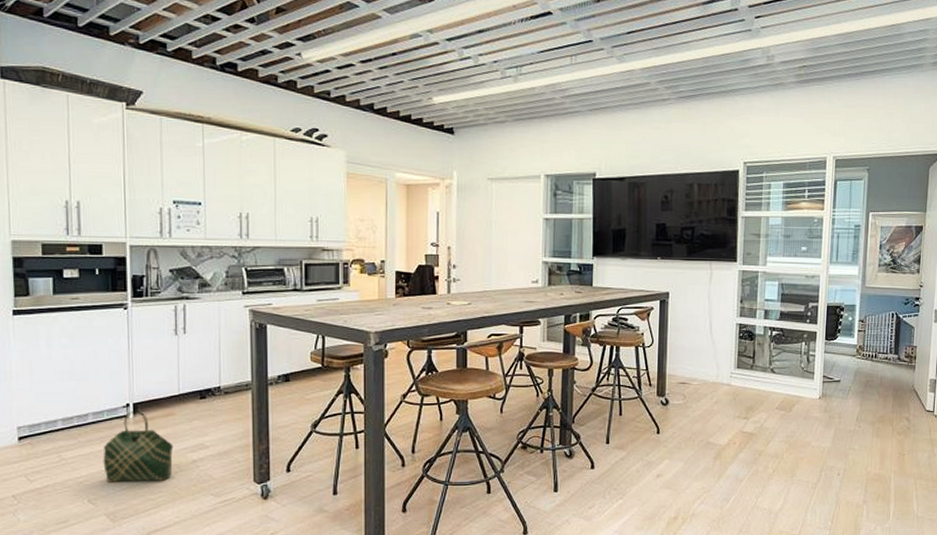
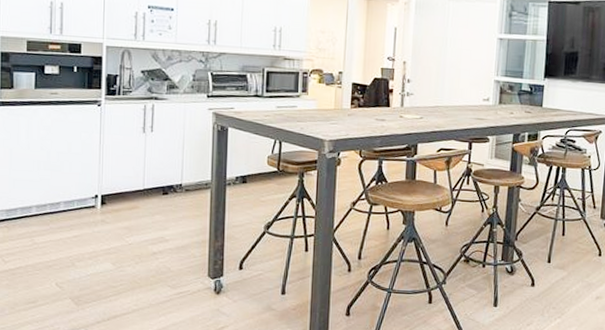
tote bag: present [103,410,174,483] -> none [71,201,136,270]

